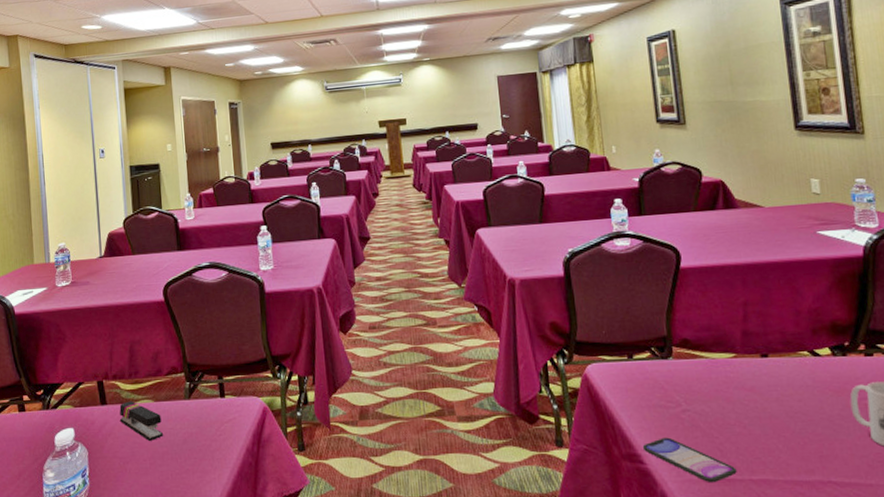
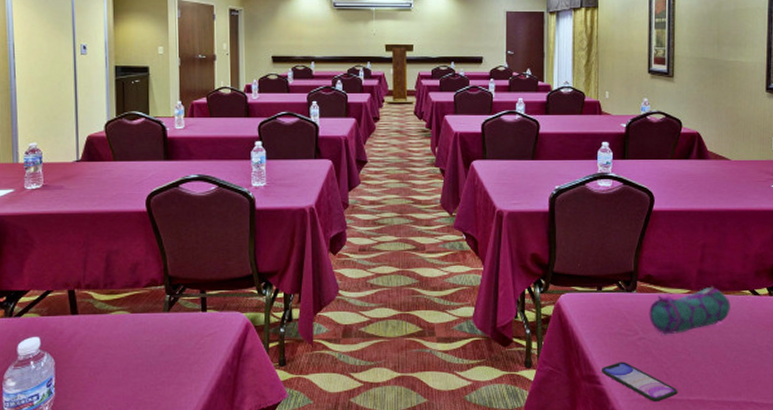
stapler: present [119,401,164,441] -> none [91,311,139,352]
pencil case: none [690,348,788,406] -> present [649,286,731,335]

